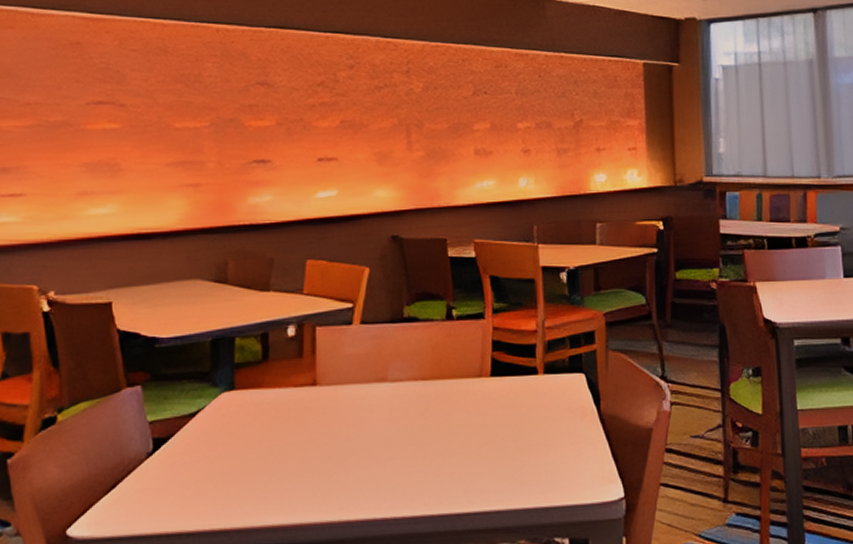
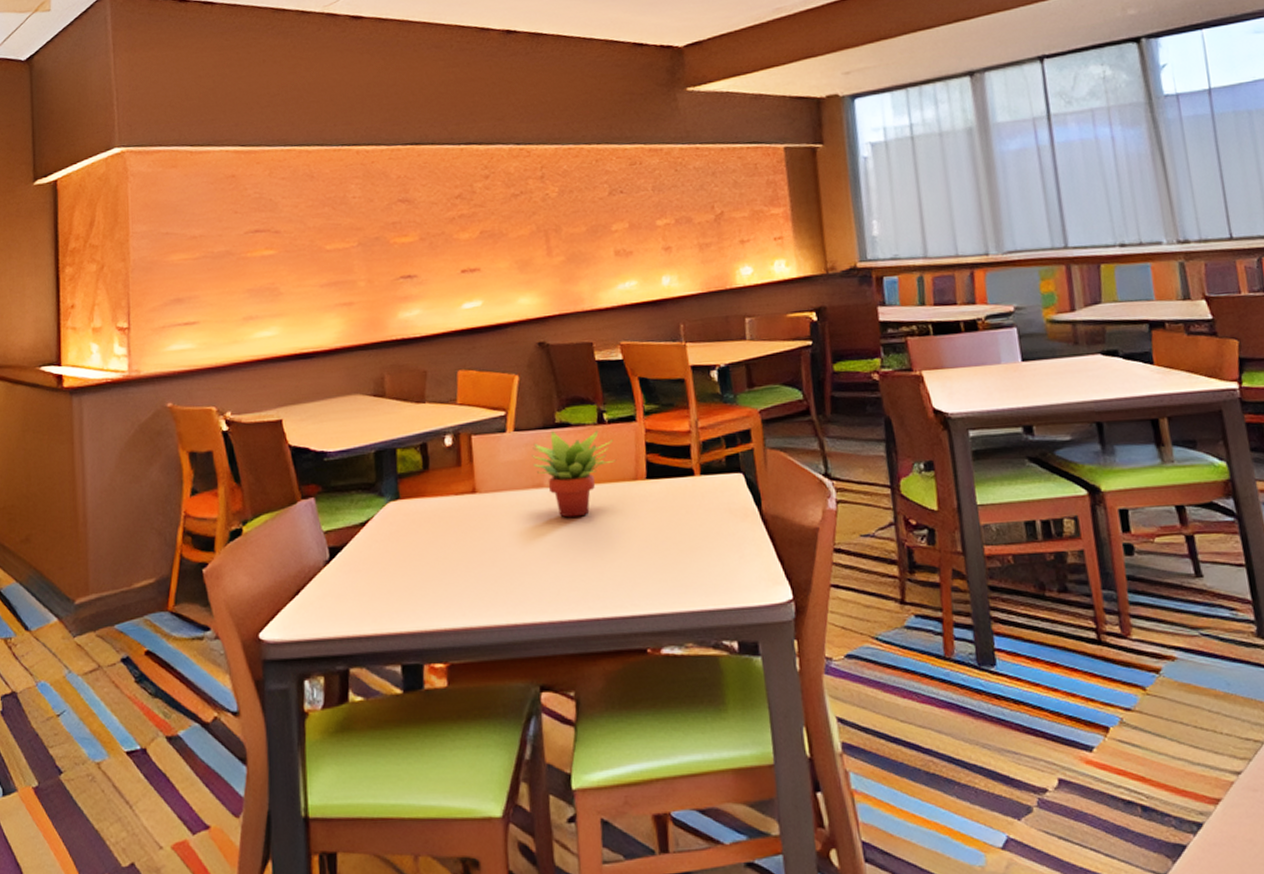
succulent plant: none [377,326,462,413] -> present [532,431,617,518]

